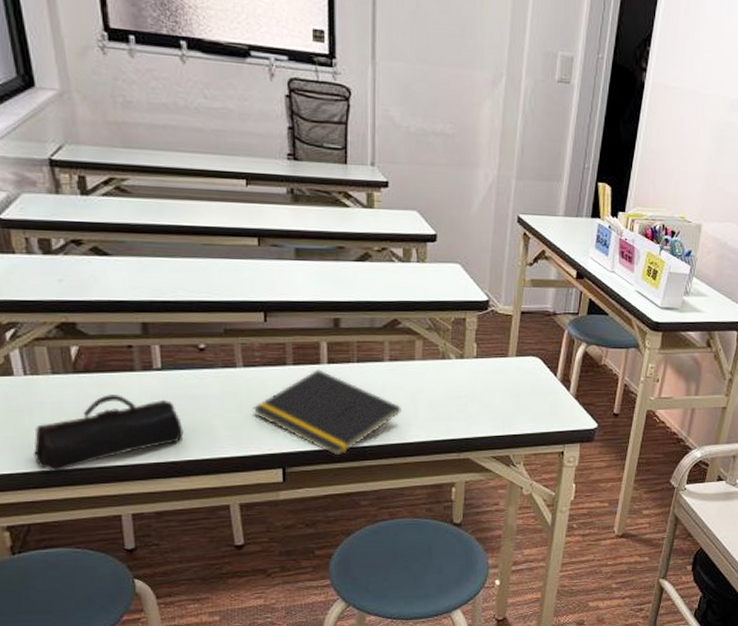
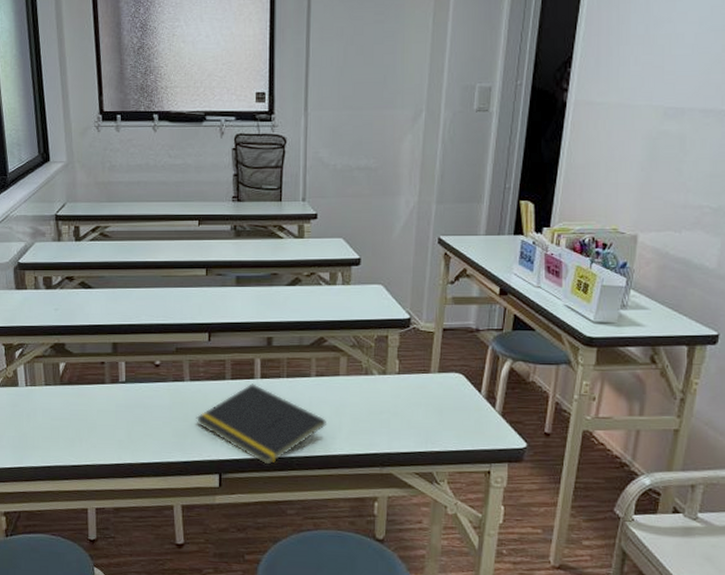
pencil case: present [34,395,184,472] -> none [28,403,140,468]

